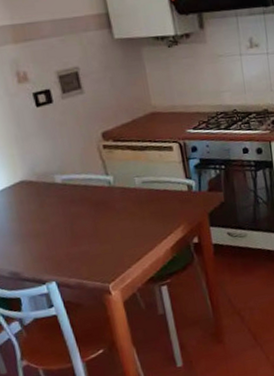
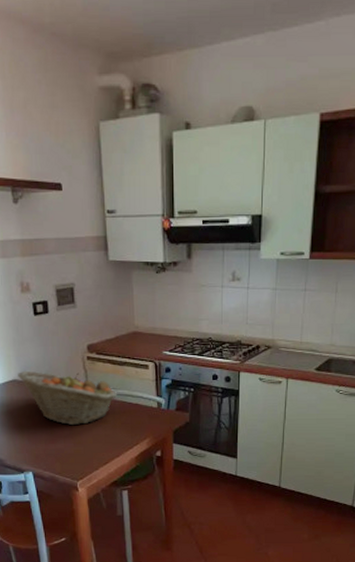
fruit basket: none [25,164,143,223] -> present [18,370,118,426]

